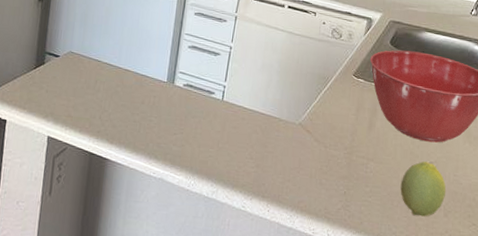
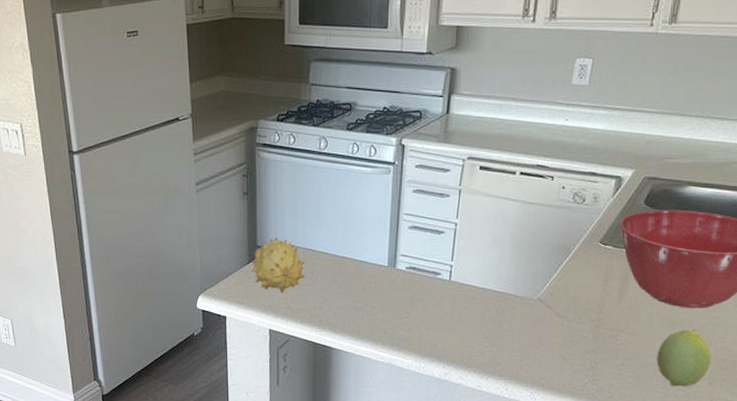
fruit: none [37,45,90,100] -> present [251,237,305,293]

